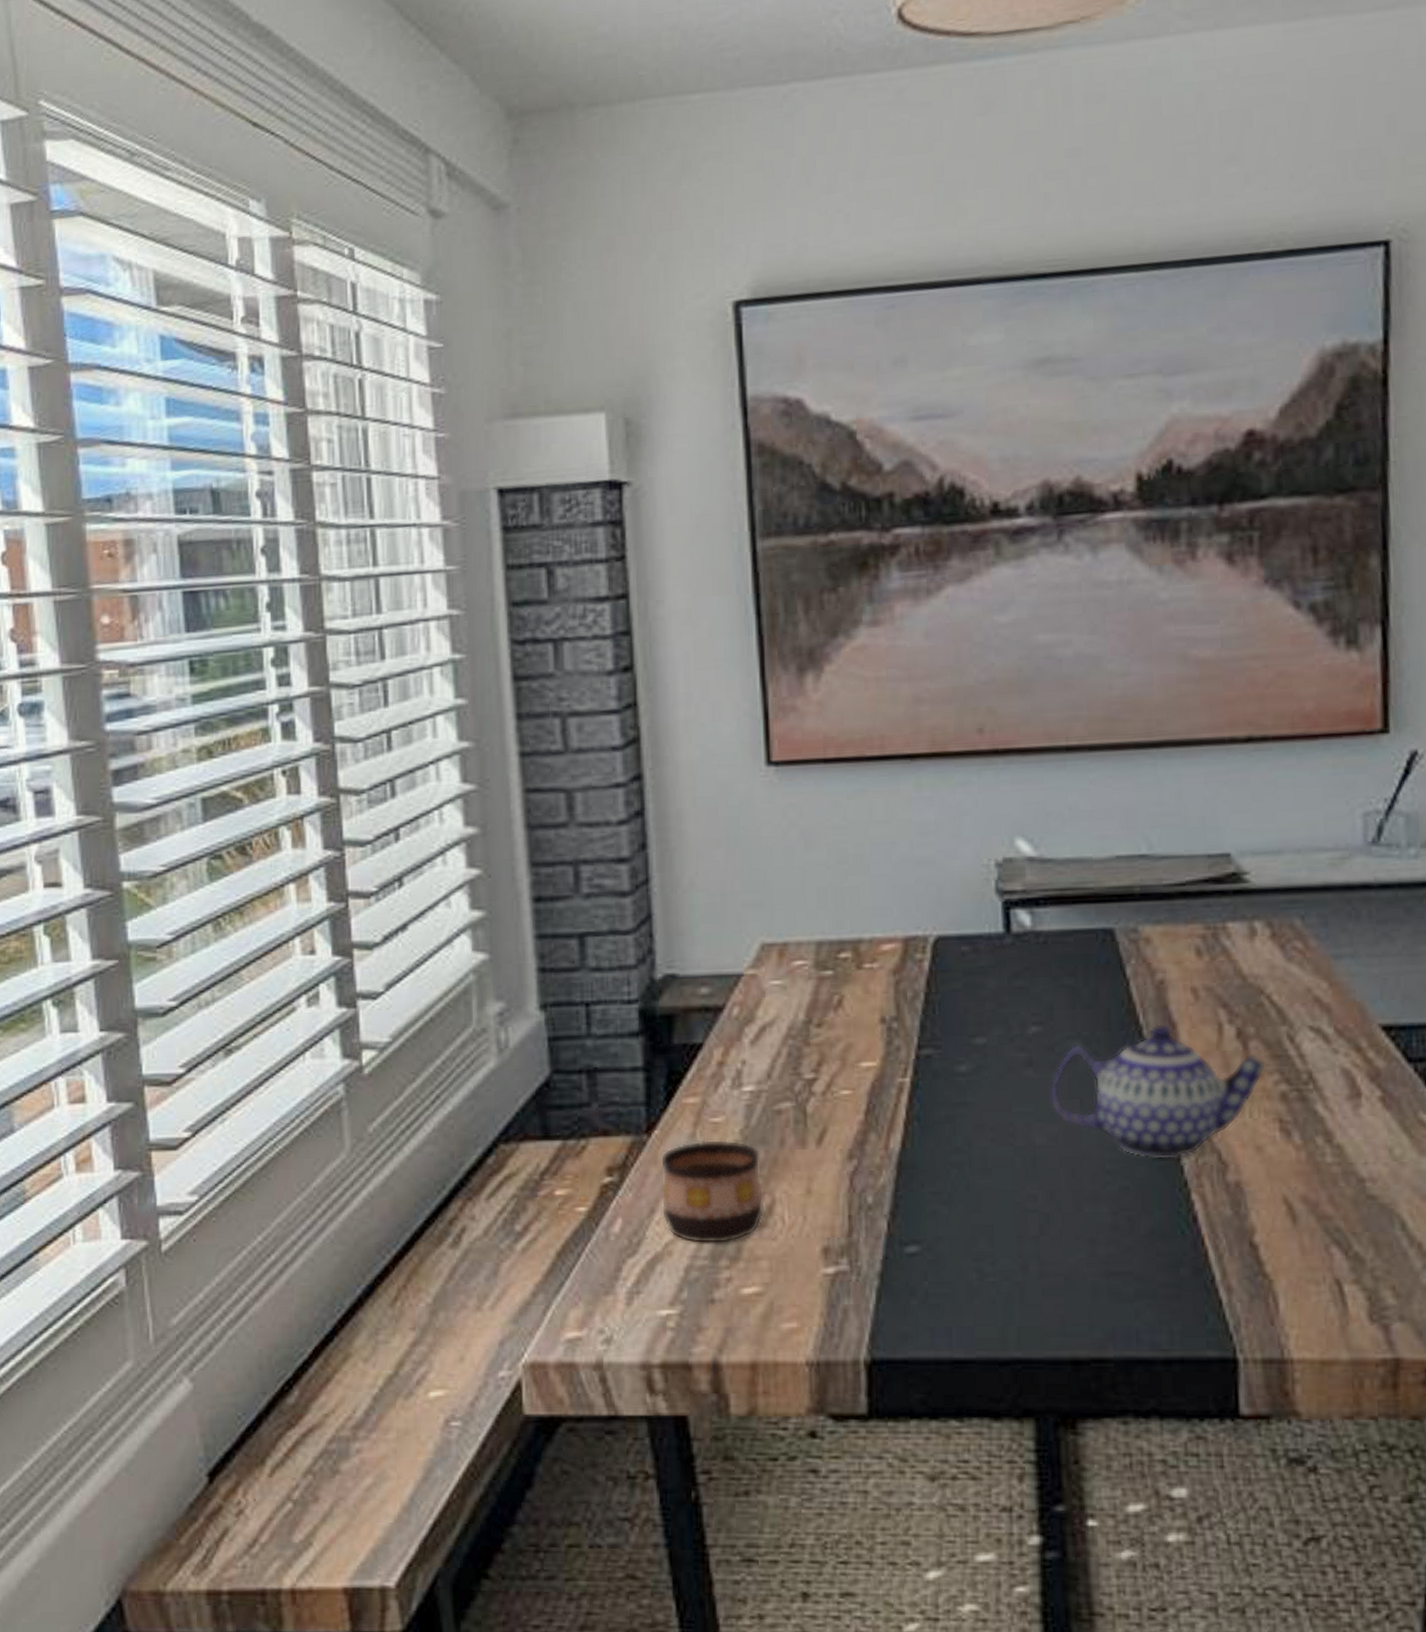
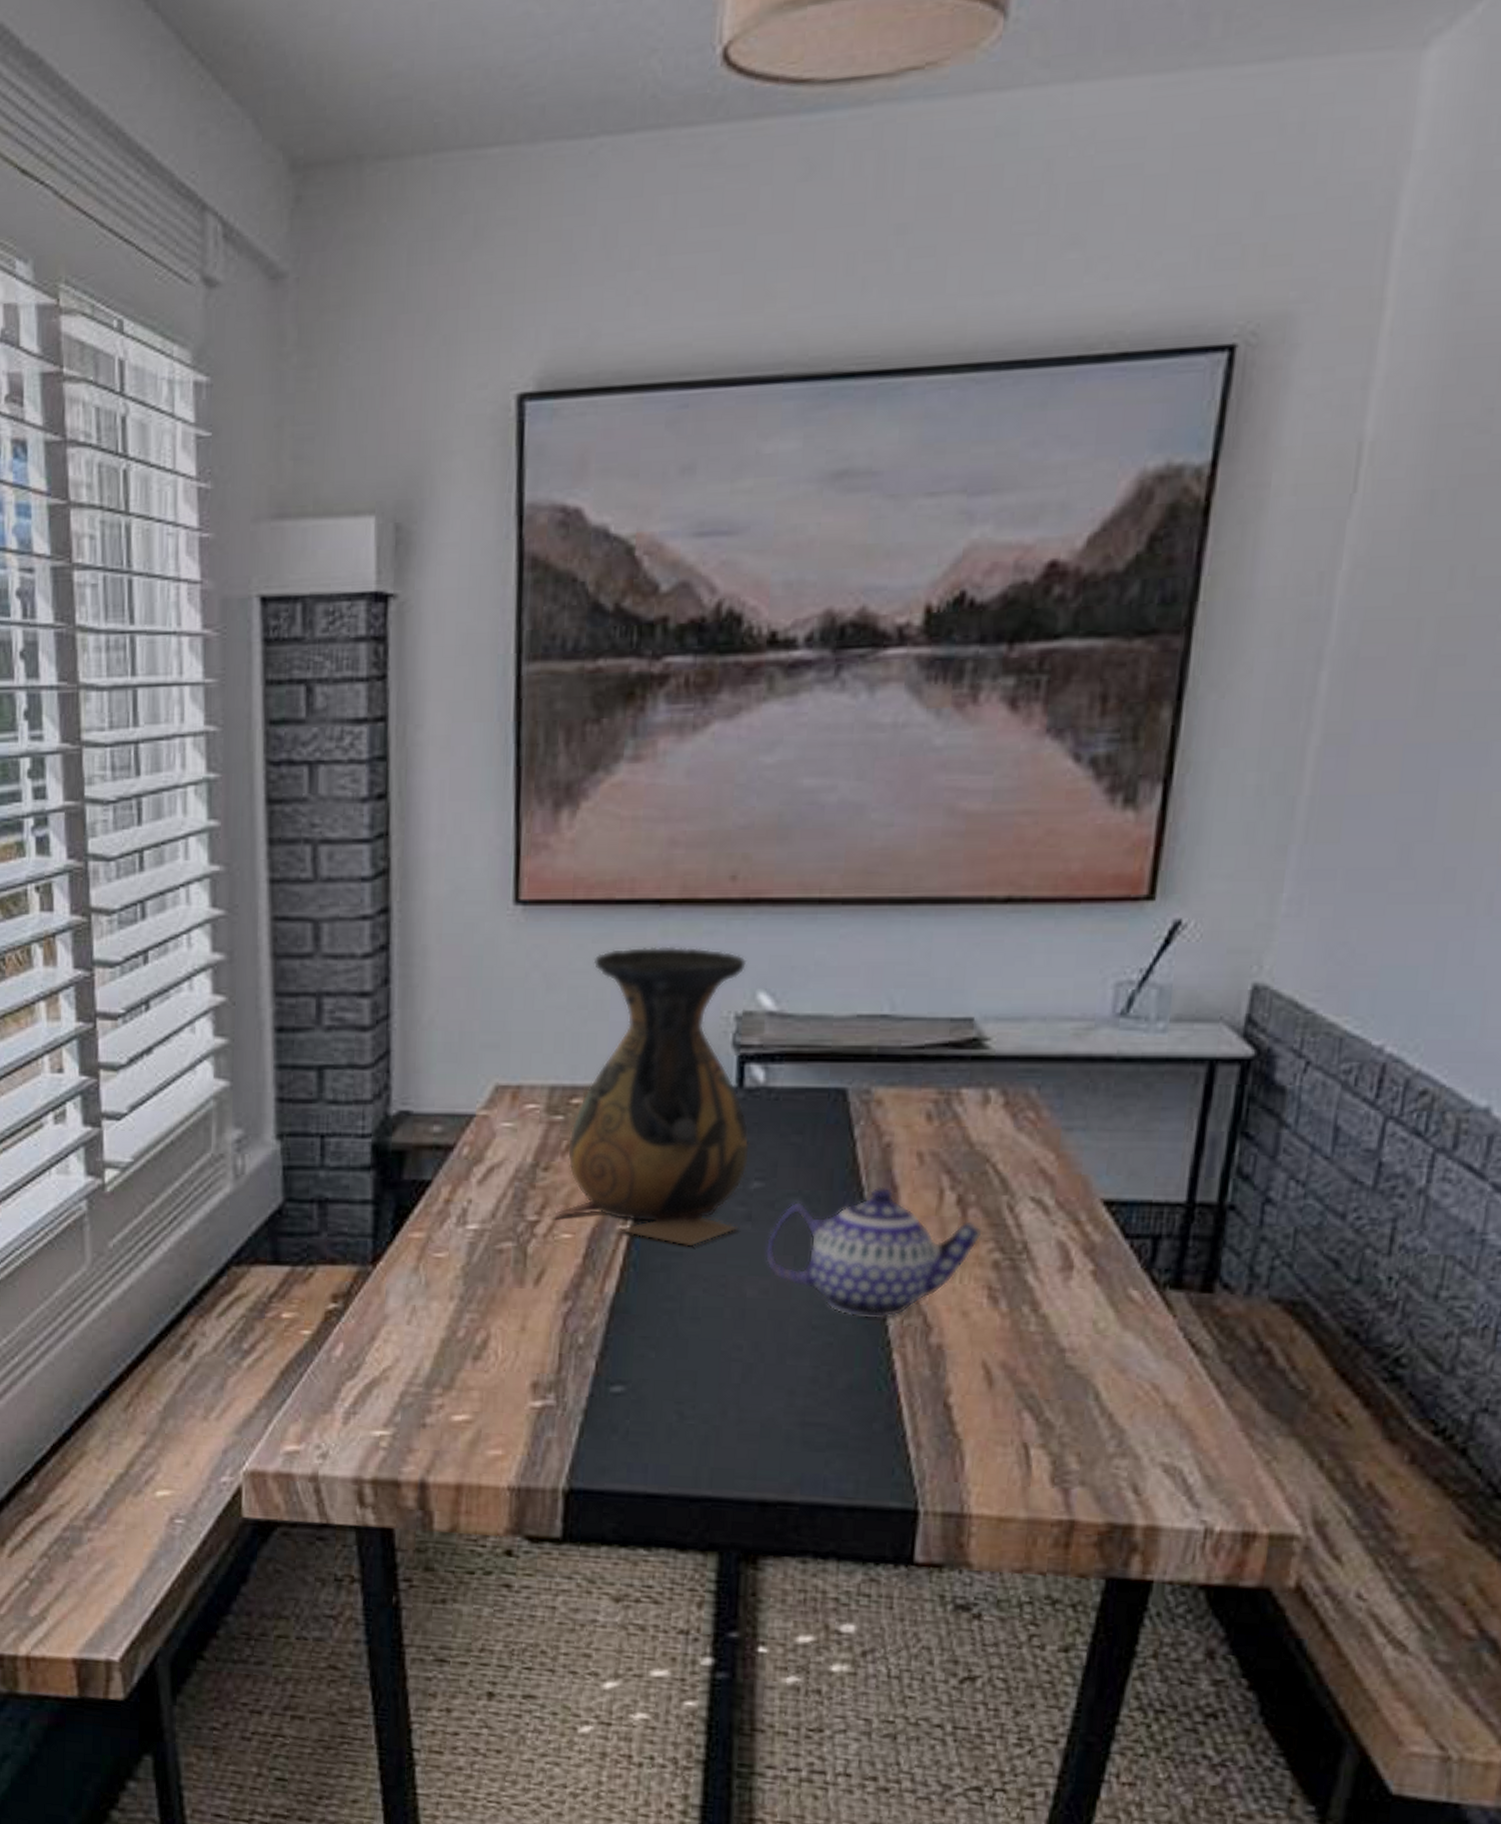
cup: present [660,1140,765,1244] -> none [381,1274,480,1373]
vase: none [825,798,1024,1096] -> present [547,946,750,1247]

